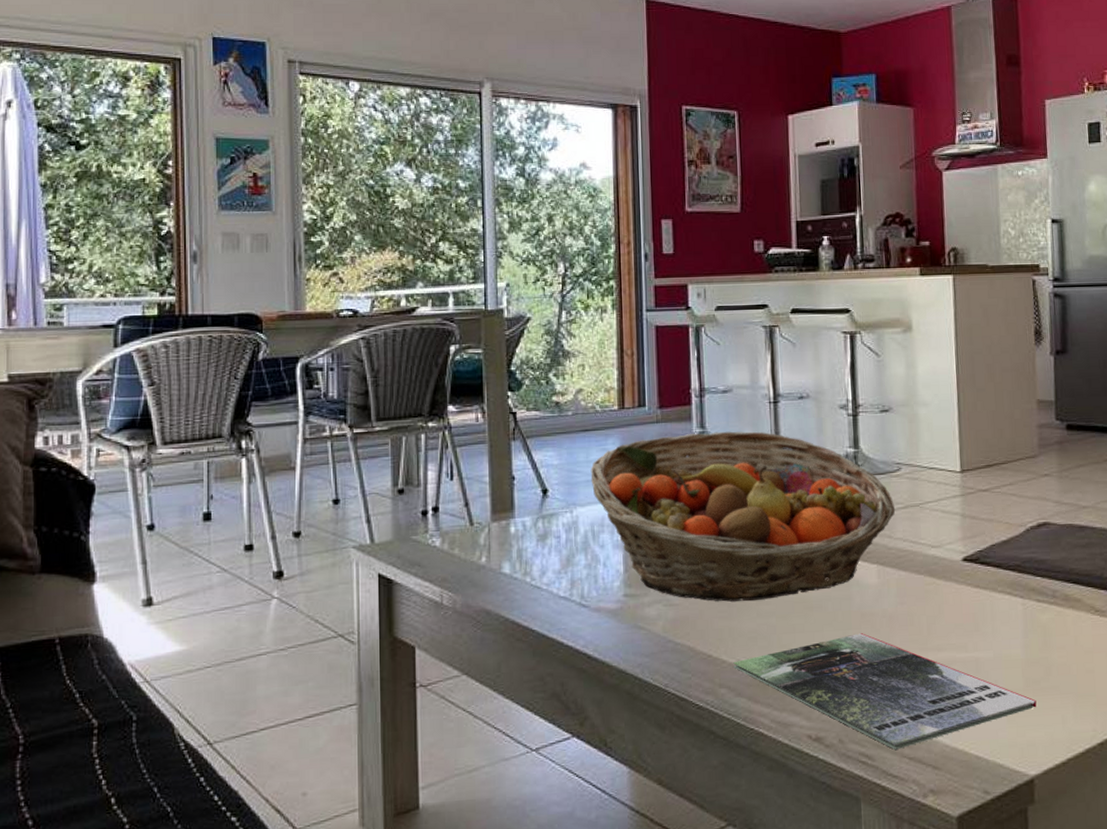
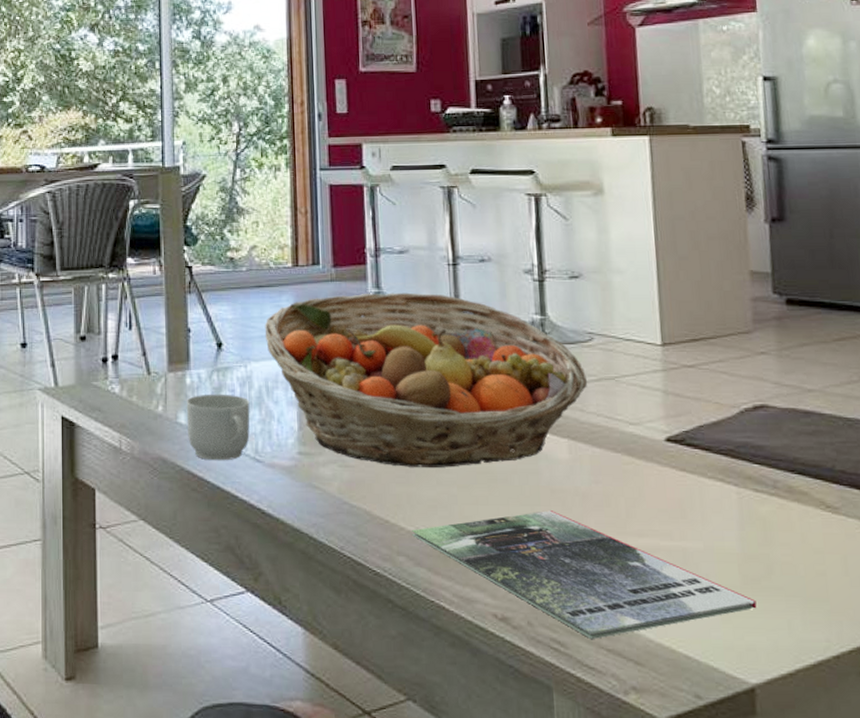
mug: none [510,540,576,609] -> present [186,394,250,461]

